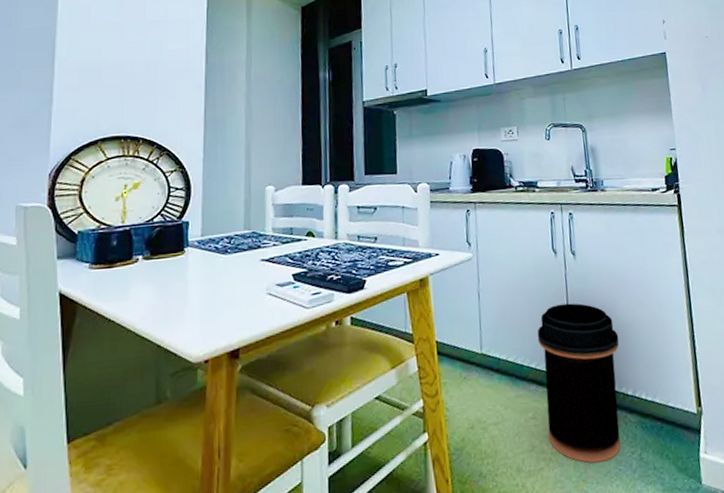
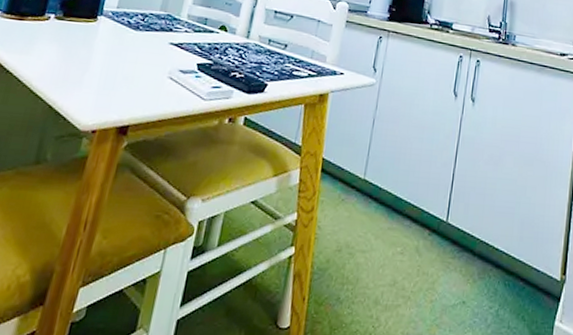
trash can: present [537,303,621,463] -> none [412,146,500,311]

